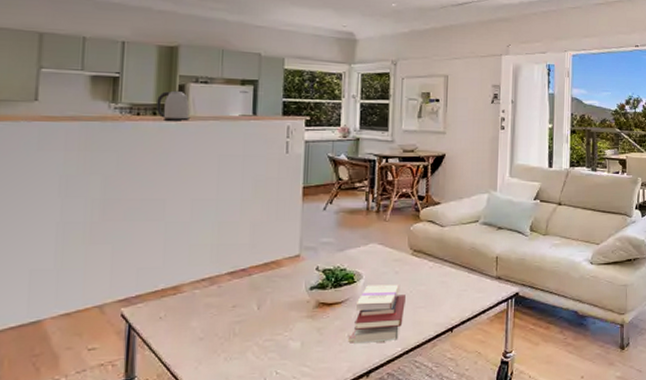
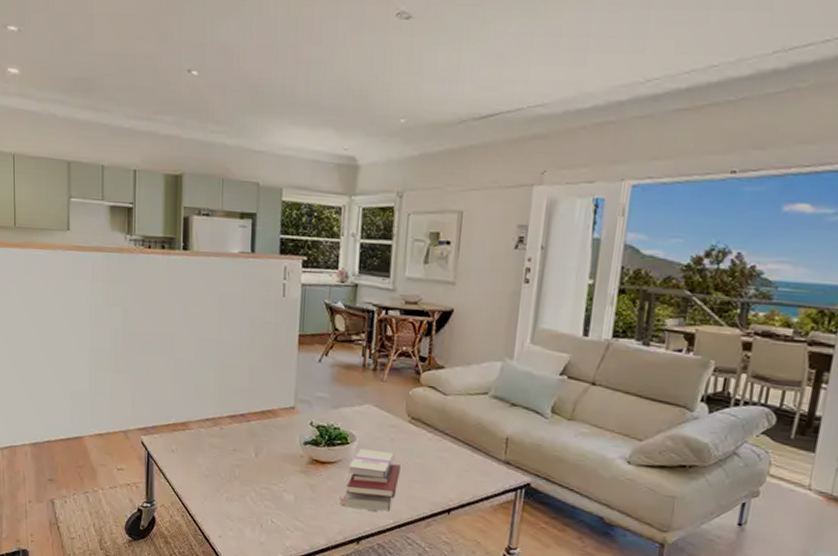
kettle: present [156,90,190,121] -> none [165,223,194,257]

